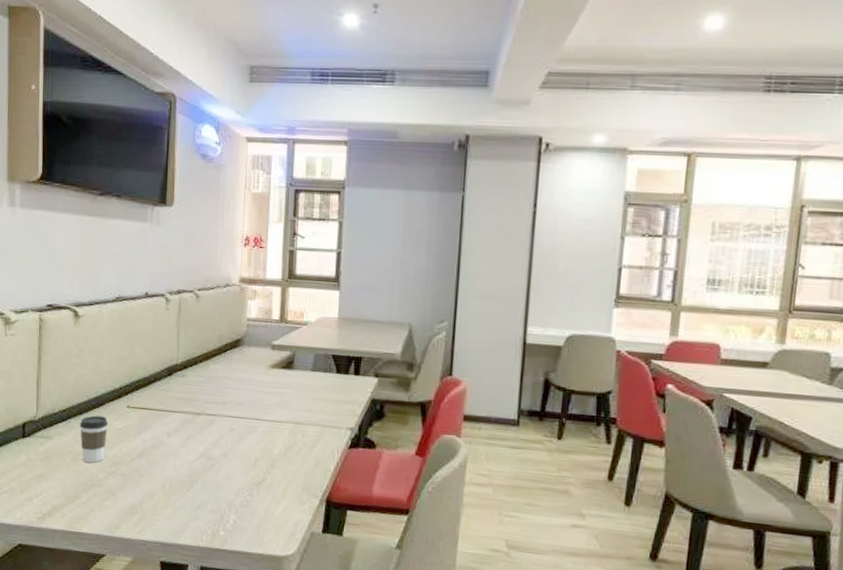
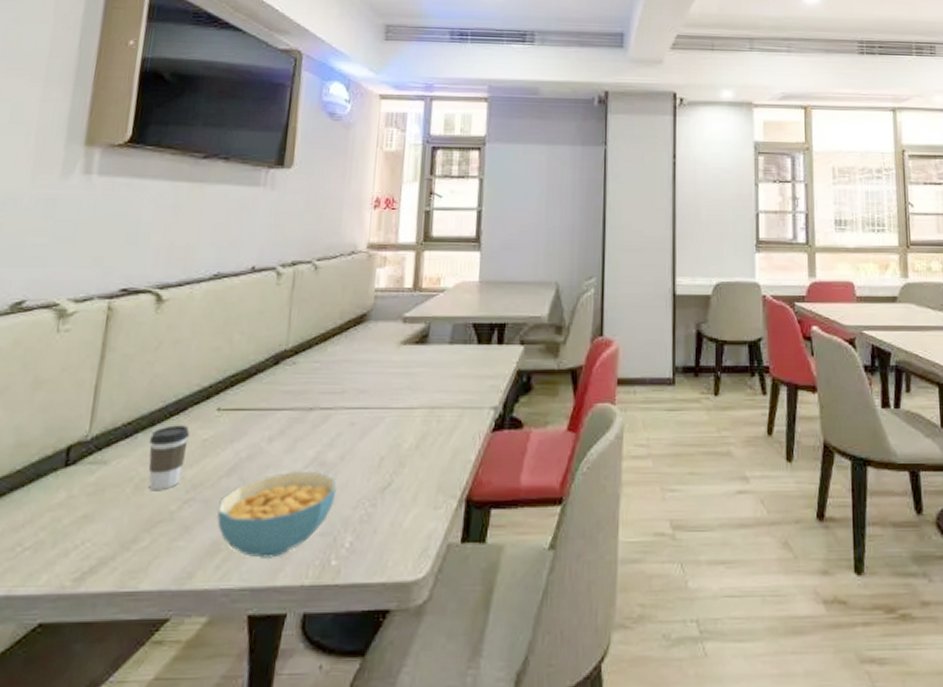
cereal bowl: none [132,460,222,524] -> present [217,471,337,558]

